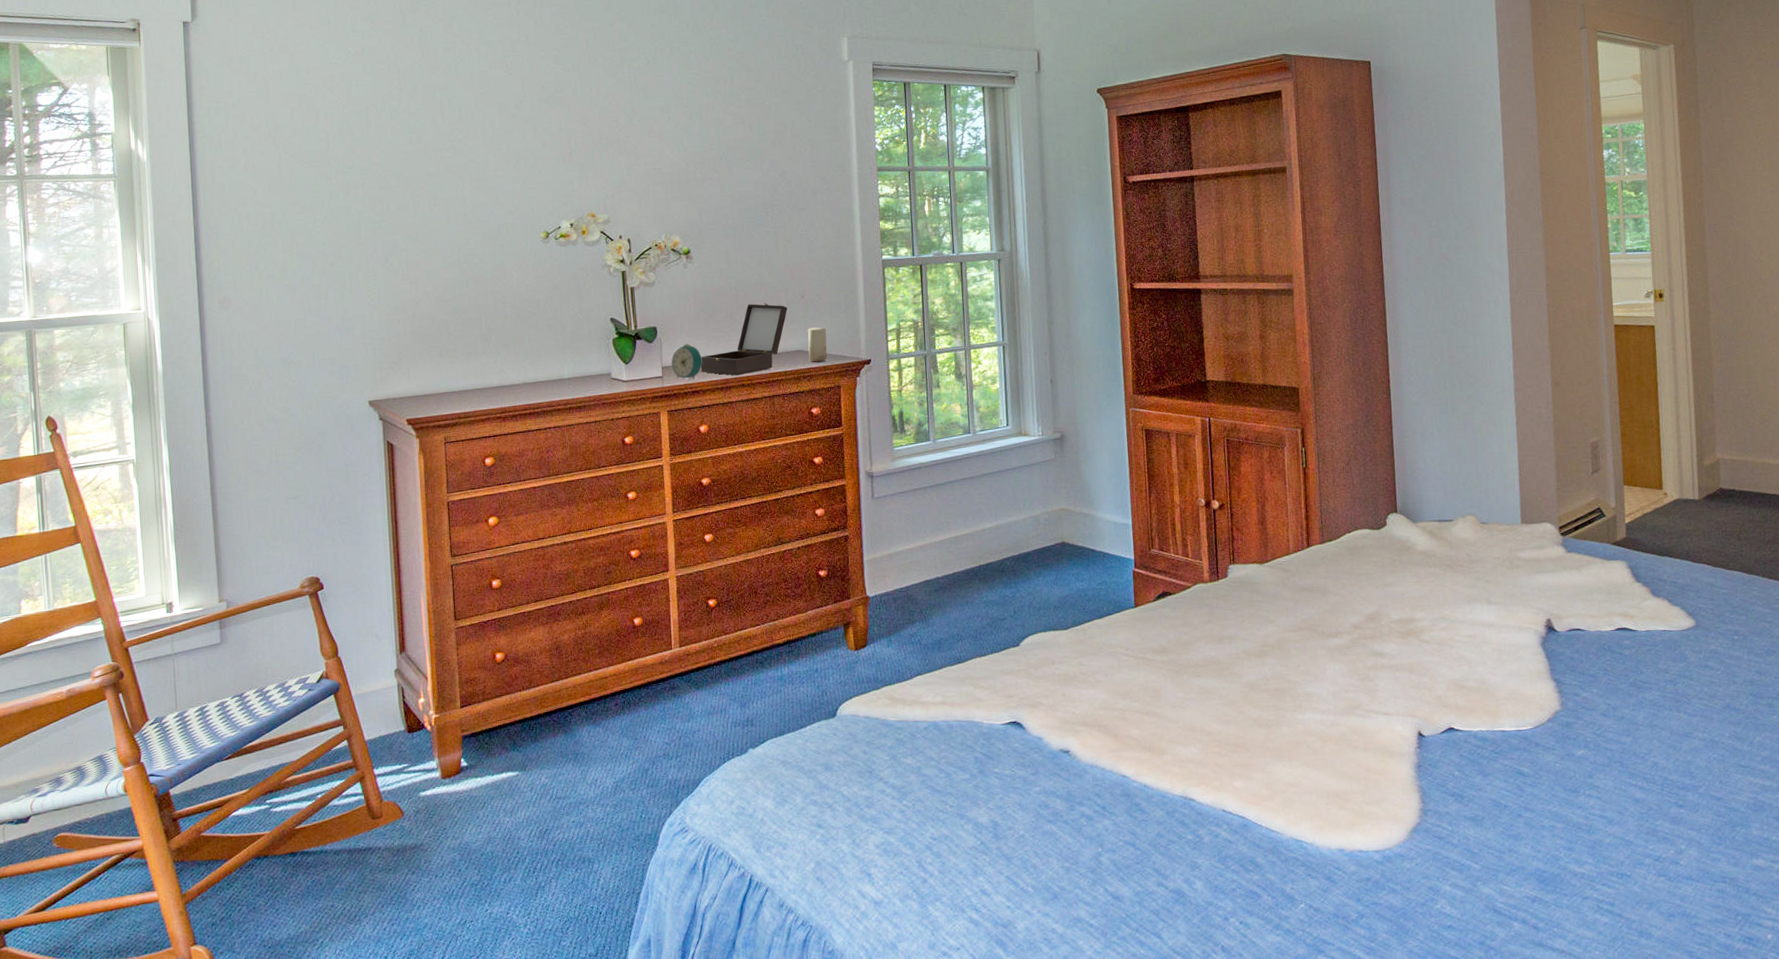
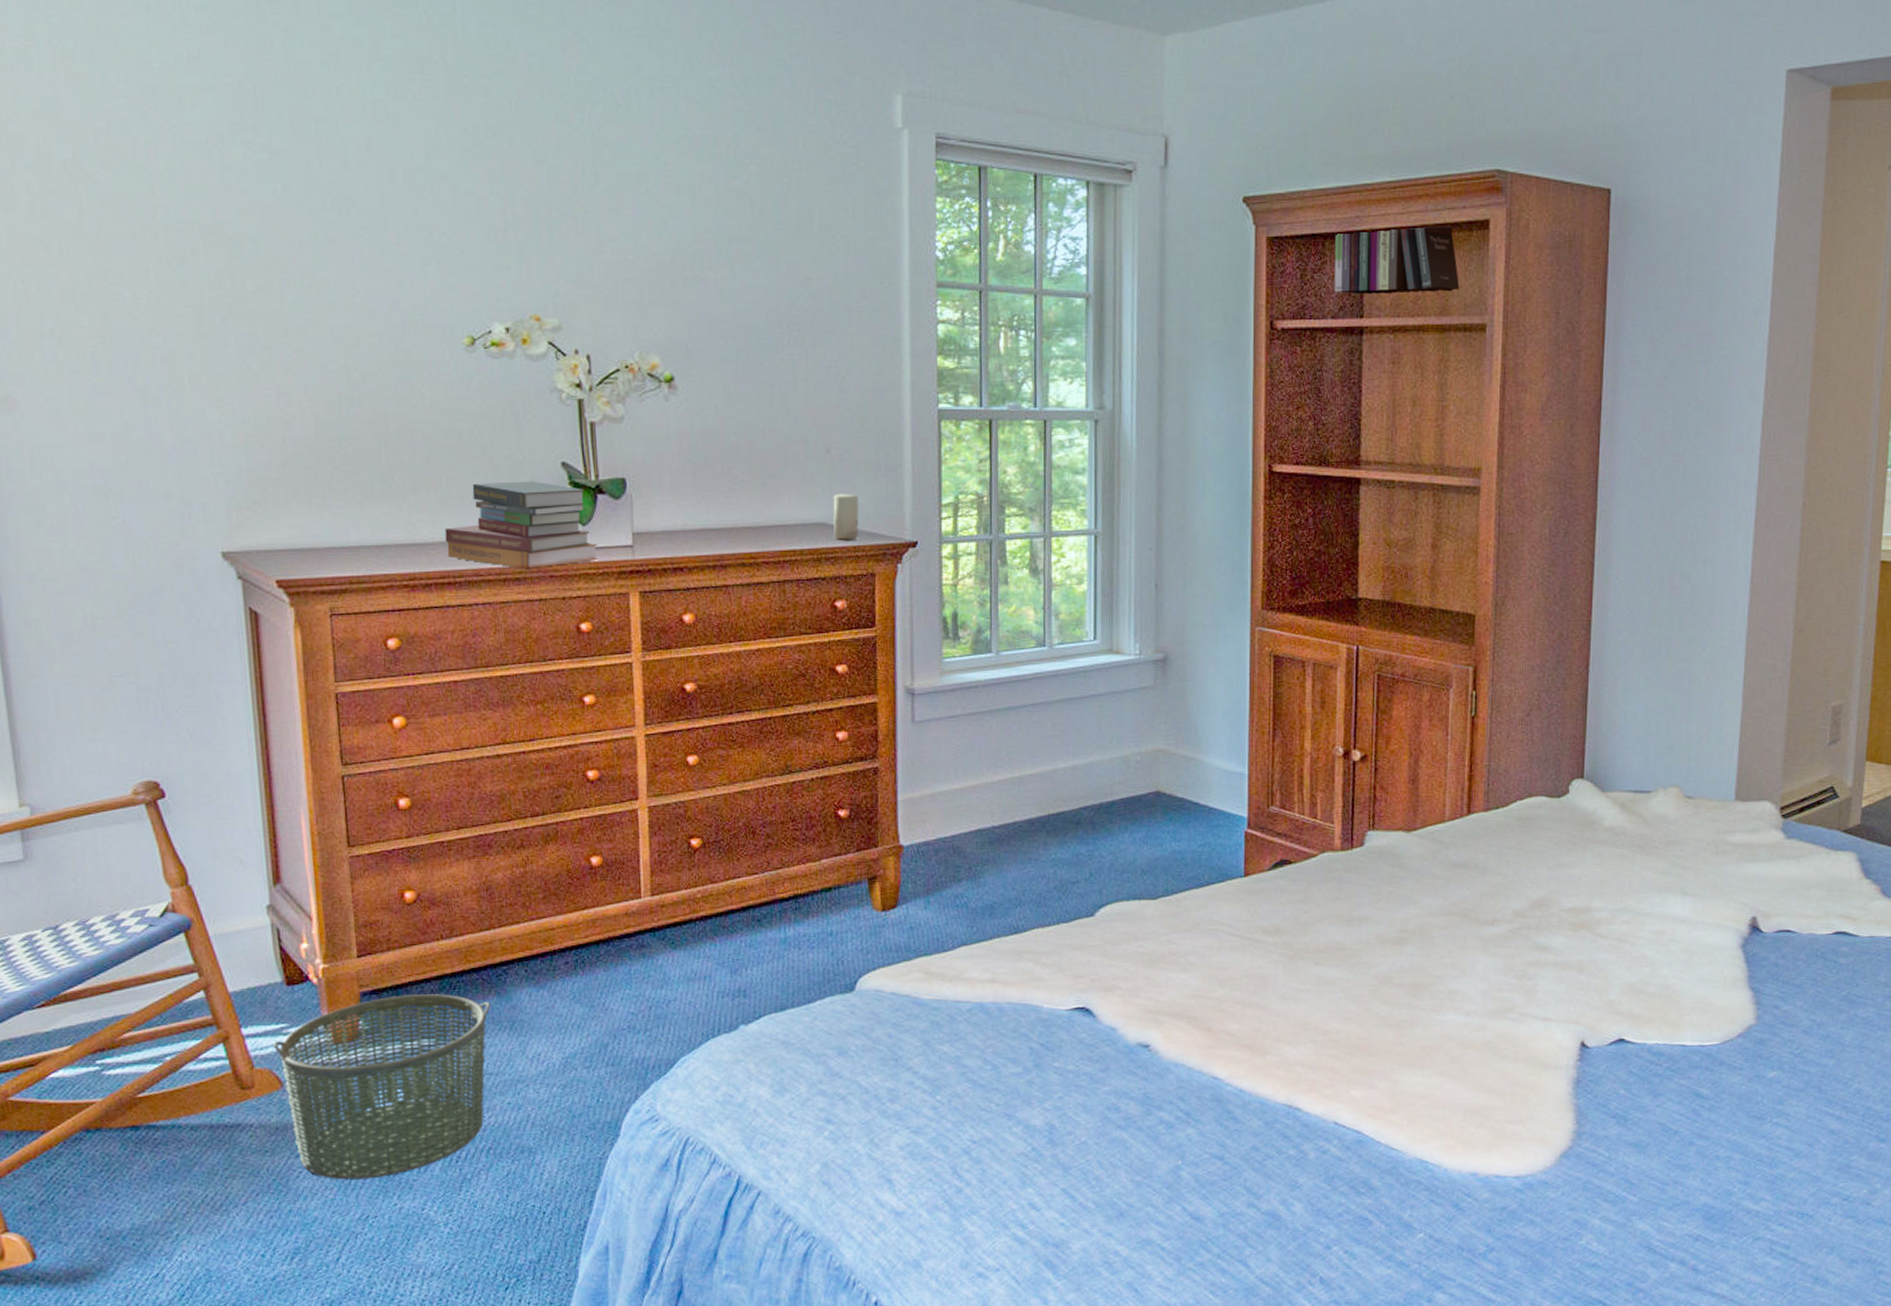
basket: none [397,734,560,891] -> present [273,994,491,1180]
books: none [527,333,637,399] -> present [444,481,598,569]
alarm clock: present [671,344,702,380] -> none [646,504,688,553]
jewelry box: present [700,303,788,376] -> none [685,456,807,551]
books: none [1167,98,1263,153] -> present [1334,227,1459,295]

